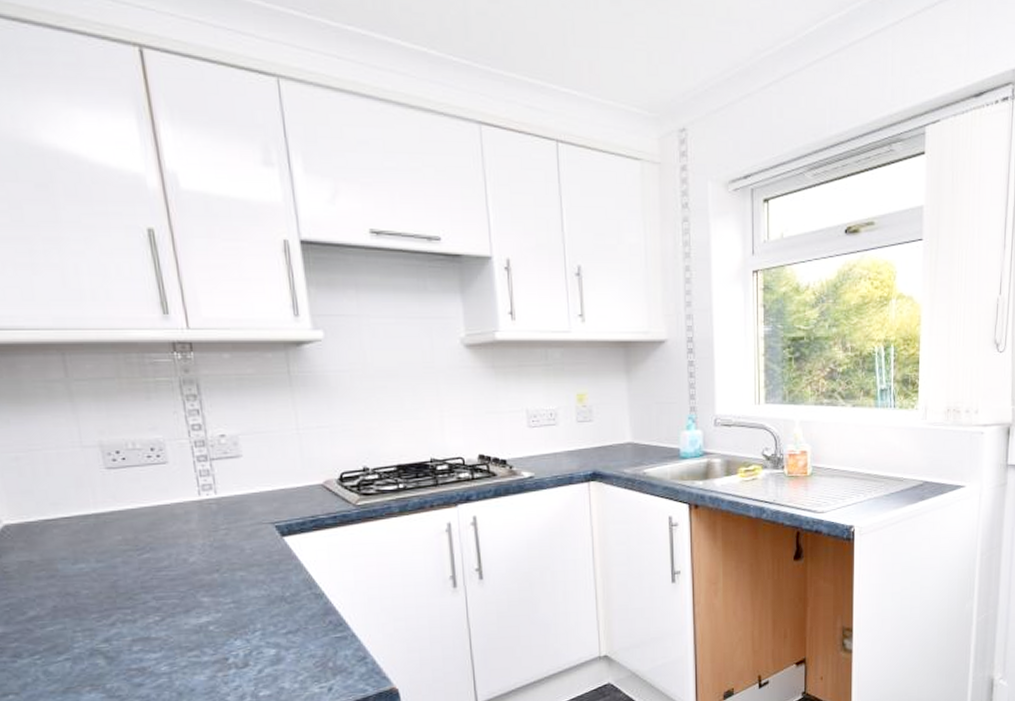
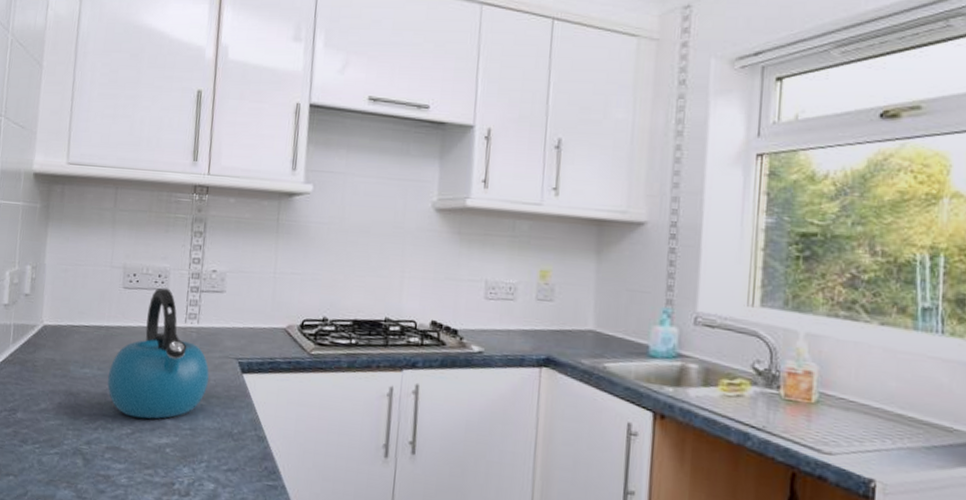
kettle: none [112,461,244,604] -> present [107,288,209,419]

